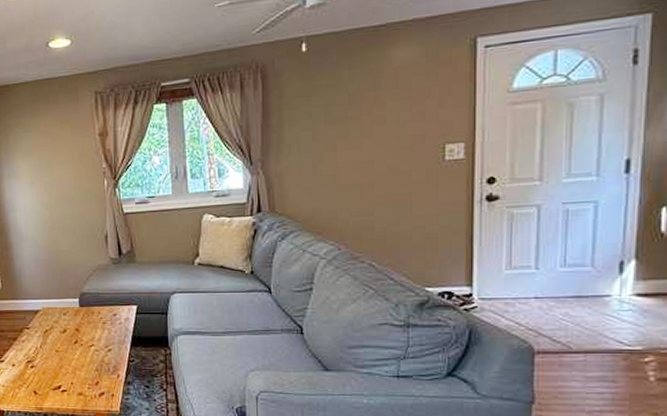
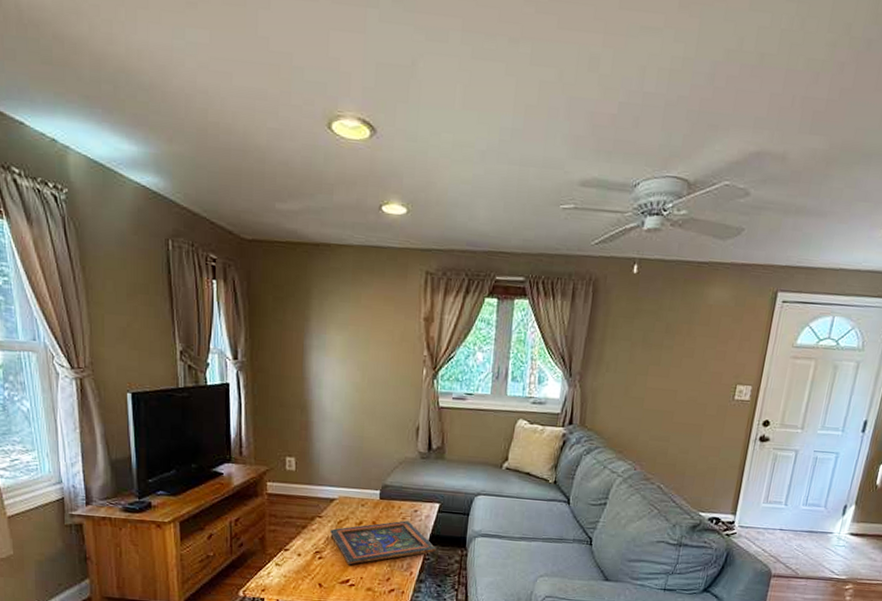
painted panel: none [37,325,140,372] -> present [329,520,436,565]

